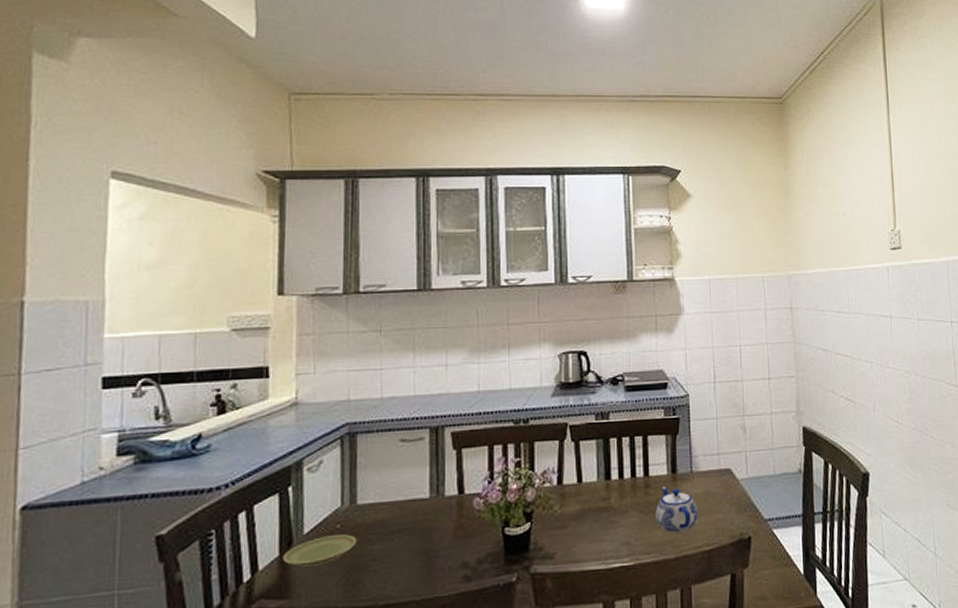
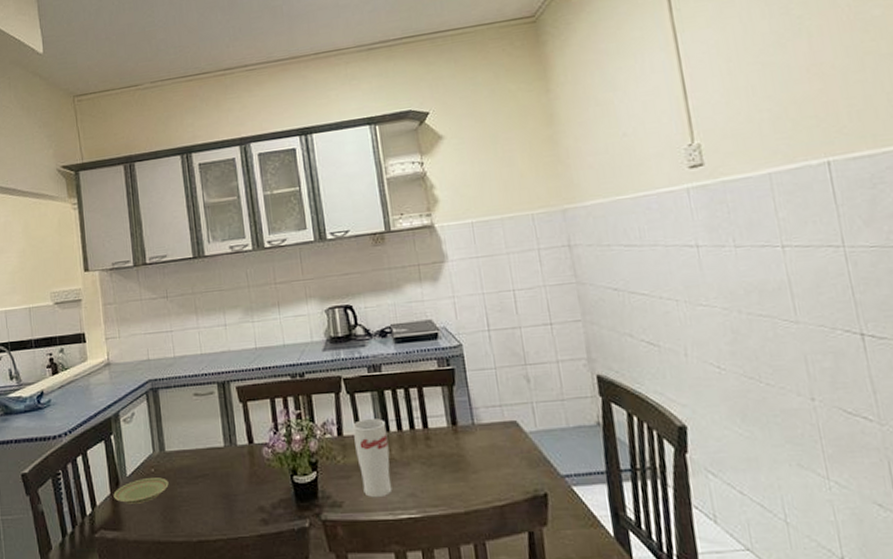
cup: none [574,467,608,548] -> present [353,419,393,498]
teapot: present [655,485,699,533] -> none [439,438,486,486]

